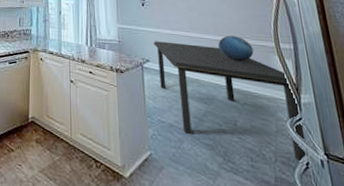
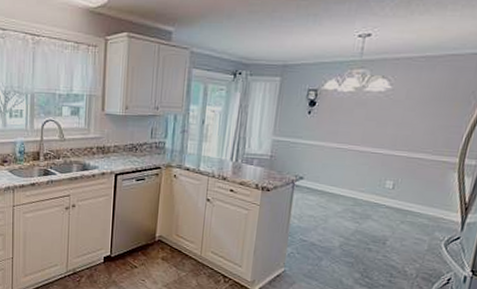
dining table: present [153,41,308,162] -> none [310,156,464,278]
decorative globe: present [218,35,254,62] -> none [390,150,432,179]

